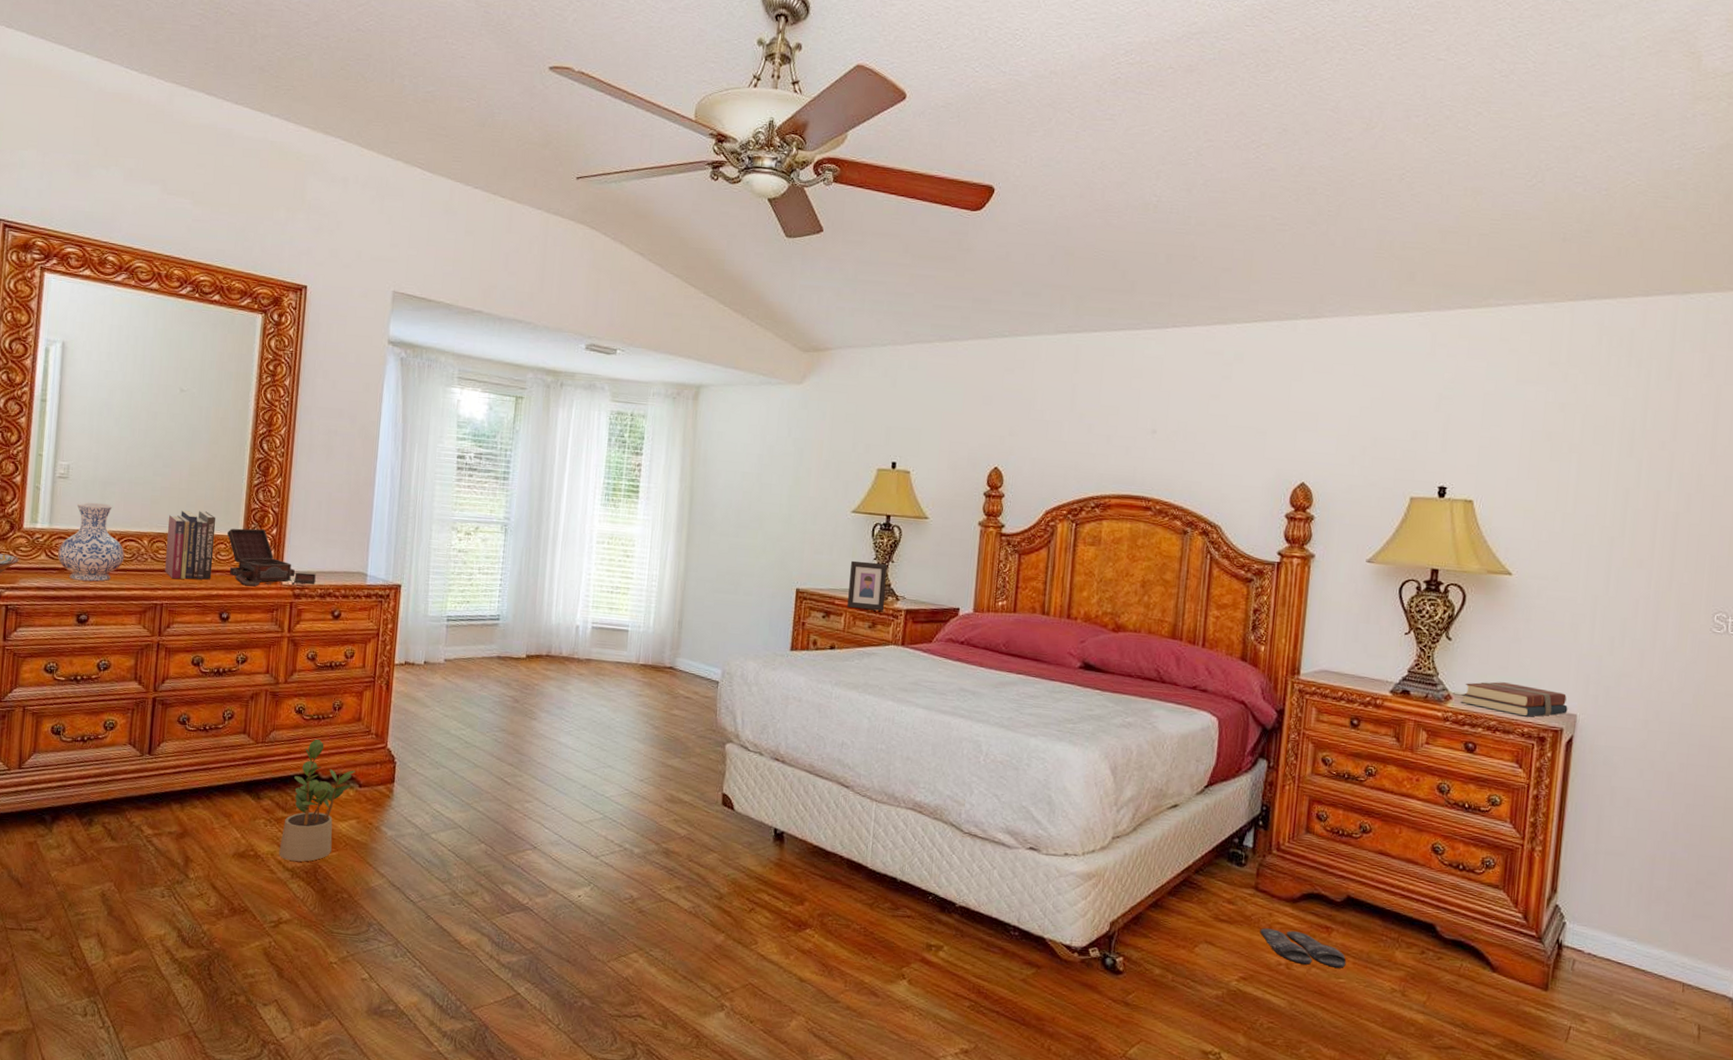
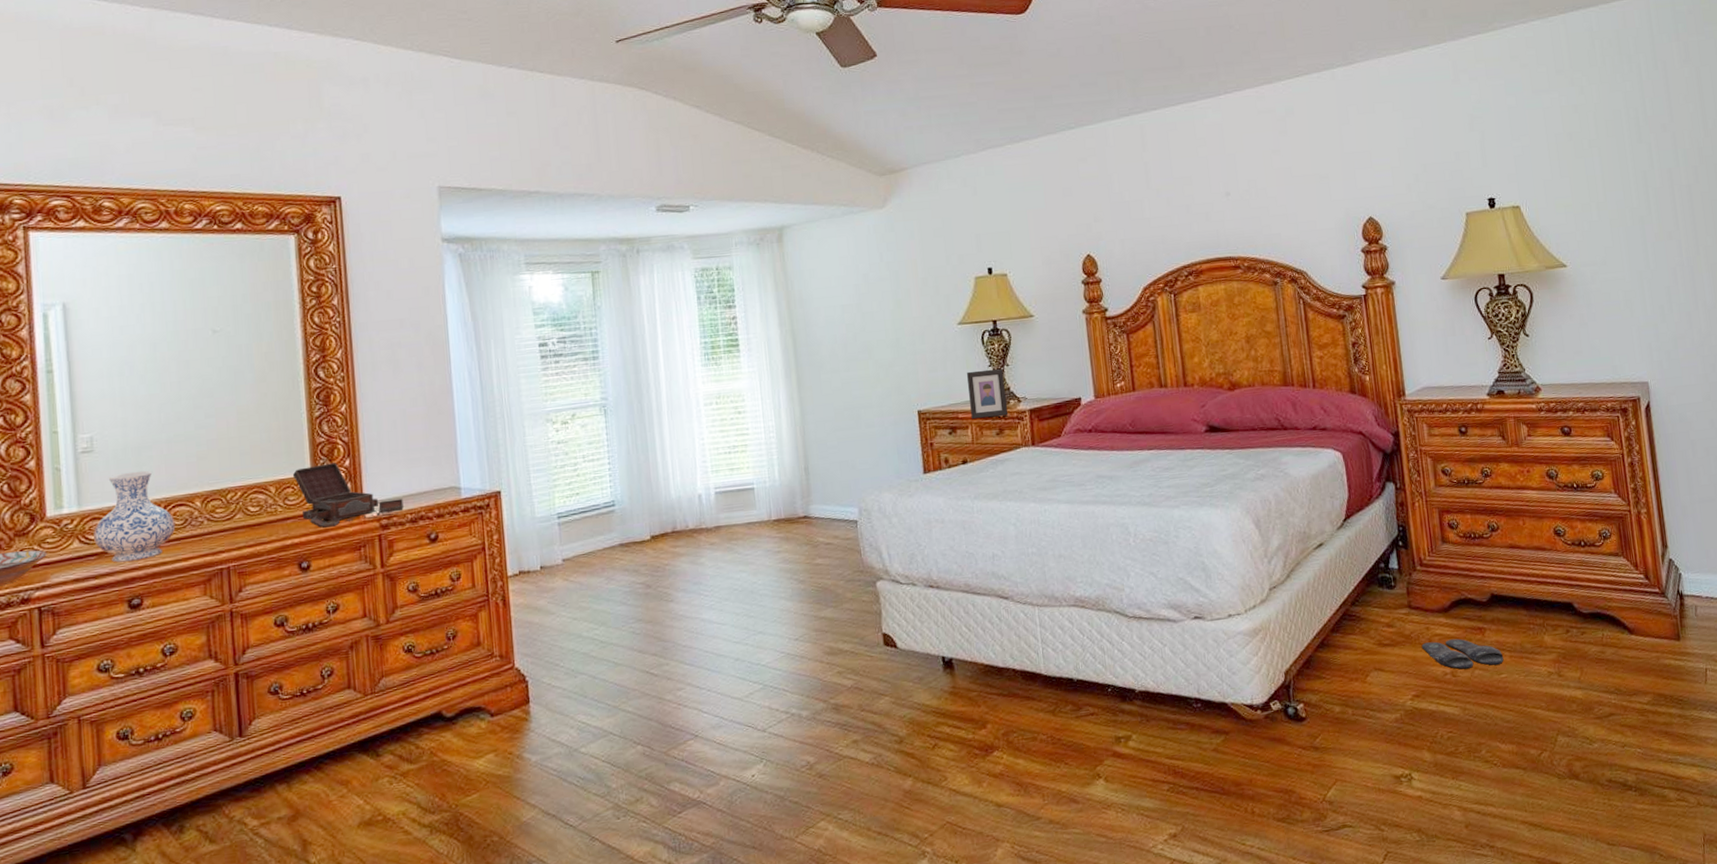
books: present [165,510,215,580] -> none [220,456,283,538]
potted plant: present [279,739,355,862] -> none [411,675,484,816]
books: present [1460,682,1568,717] -> none [1548,364,1640,394]

